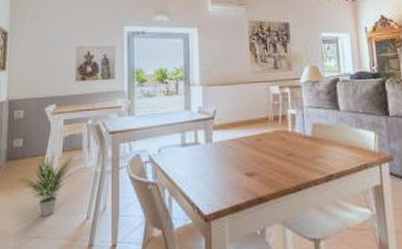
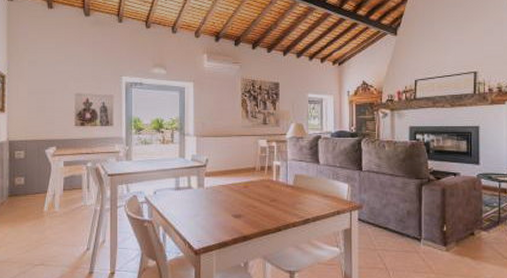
potted plant: present [15,155,74,216] -> none [18,194,75,247]

